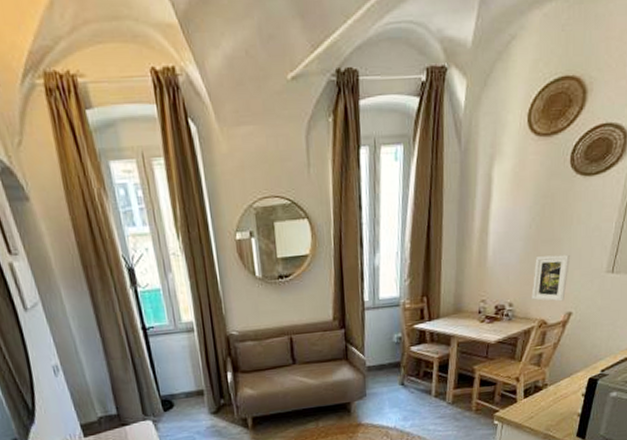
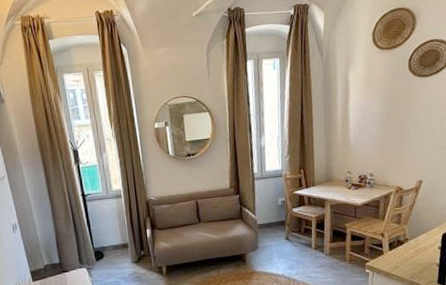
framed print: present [531,254,571,302] -> none [388,135,417,172]

